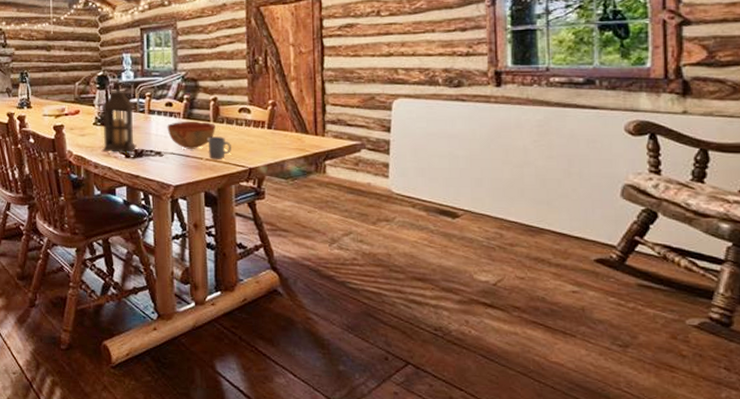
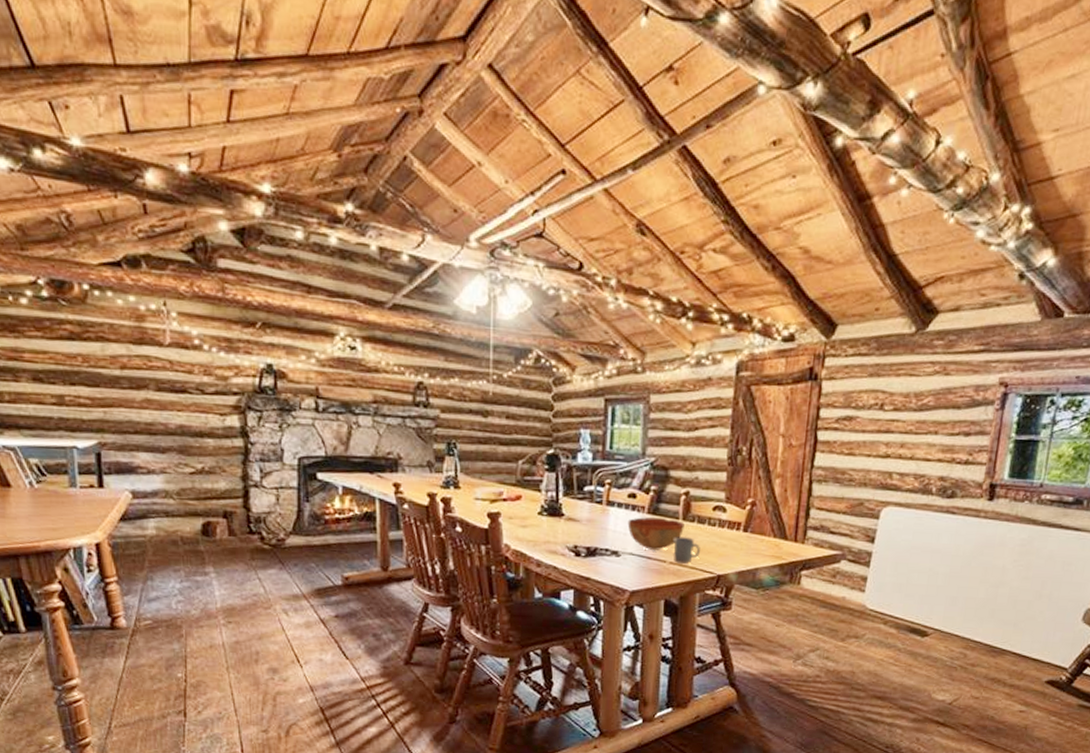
lantern: present [100,78,137,152] -> none [546,459,592,550]

